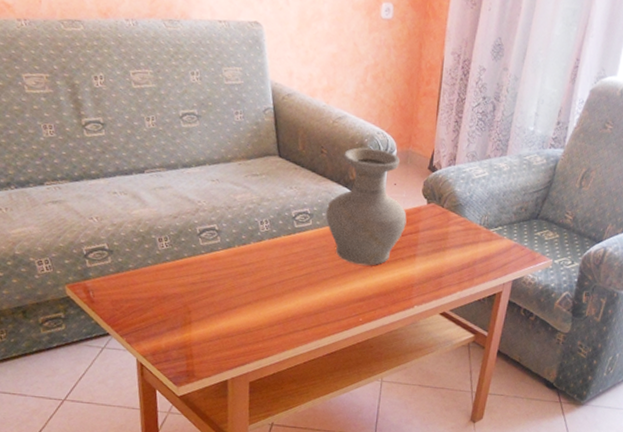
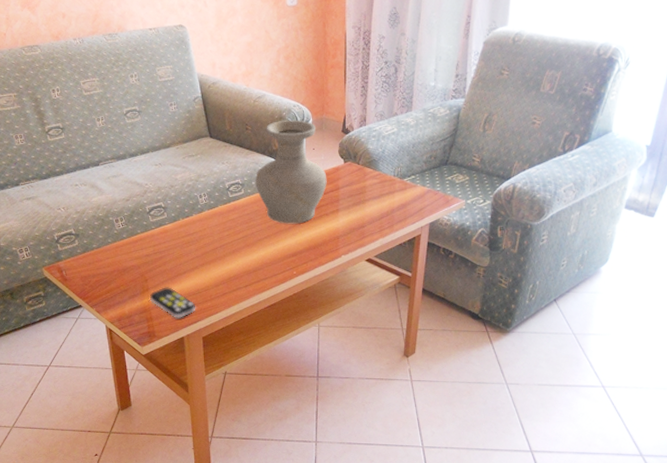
remote control: none [192,321,244,359] -> present [150,287,195,318]

